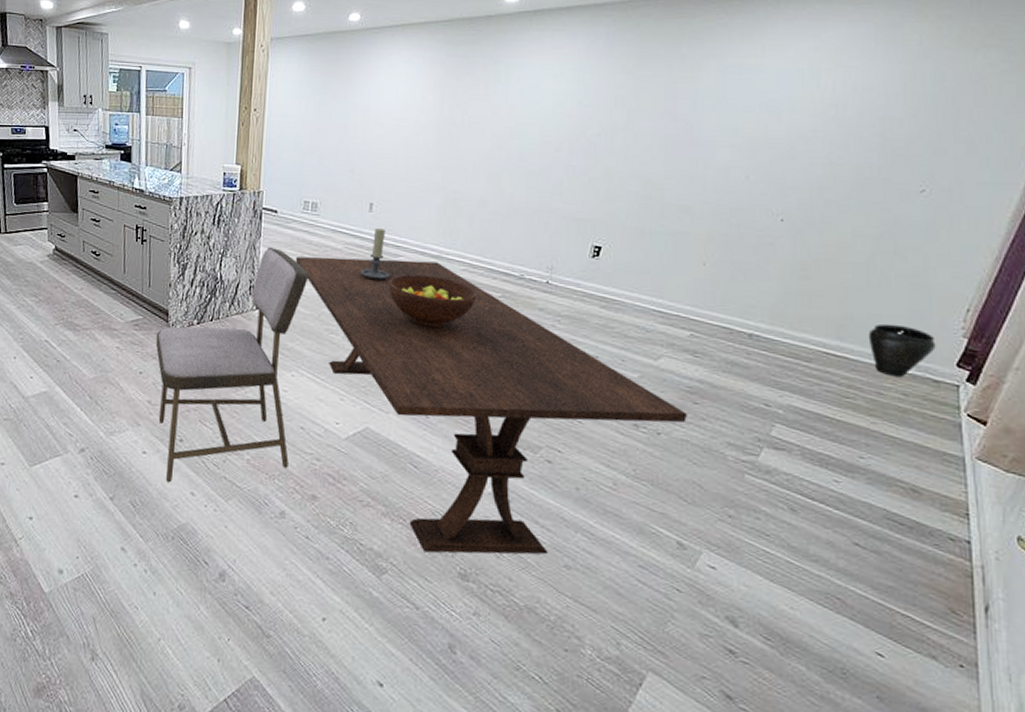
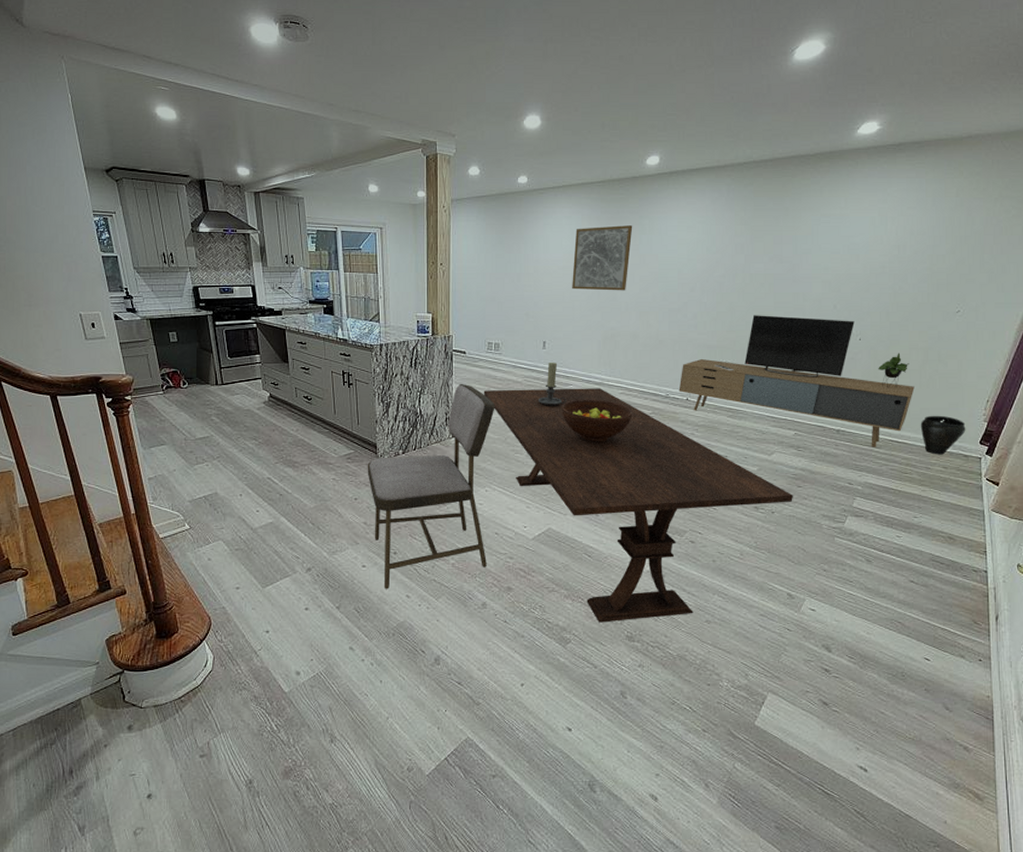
wall art: none [408,71,485,148] -> present [572,225,633,291]
media console: none [536,183,860,361] -> present [678,315,915,448]

